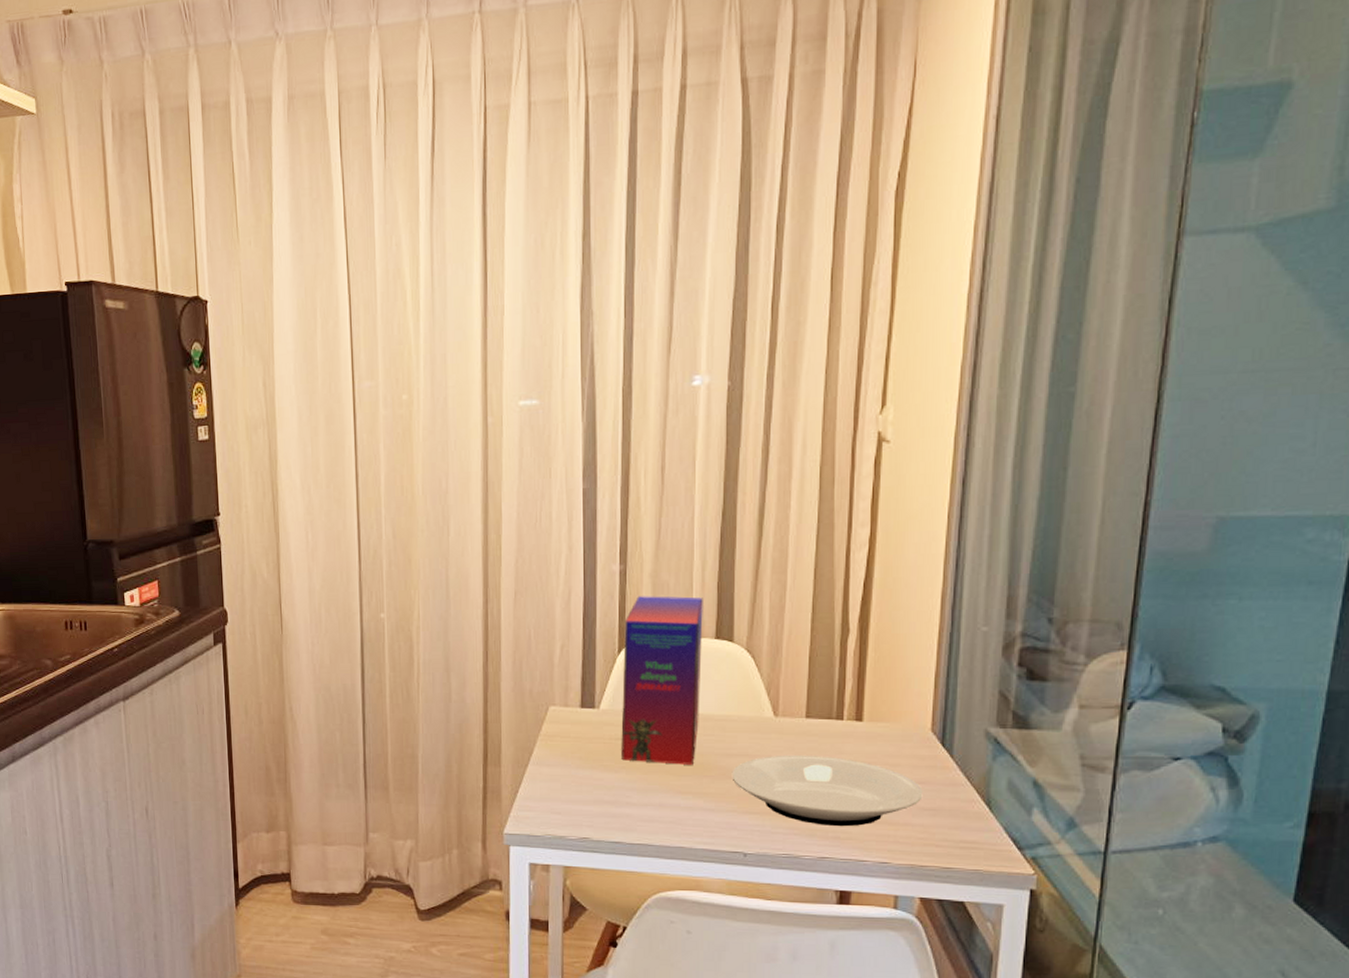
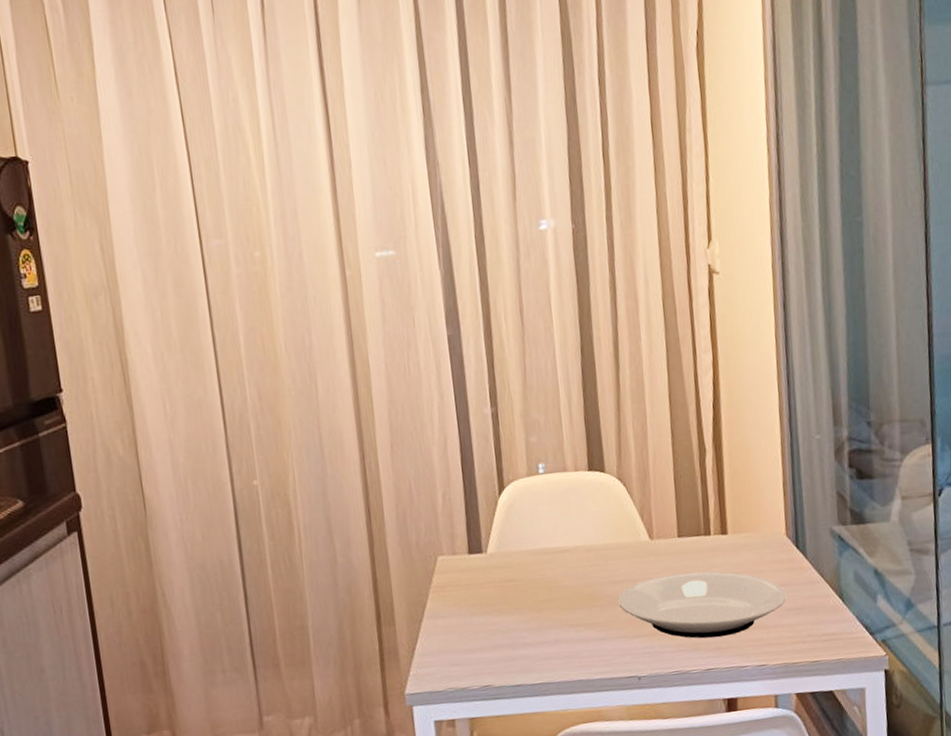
cereal box: present [621,596,703,765] -> none [501,432,583,602]

